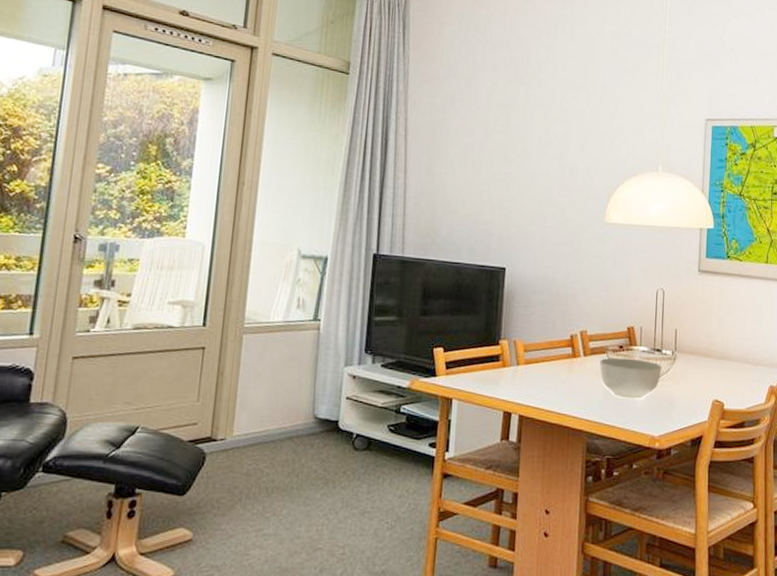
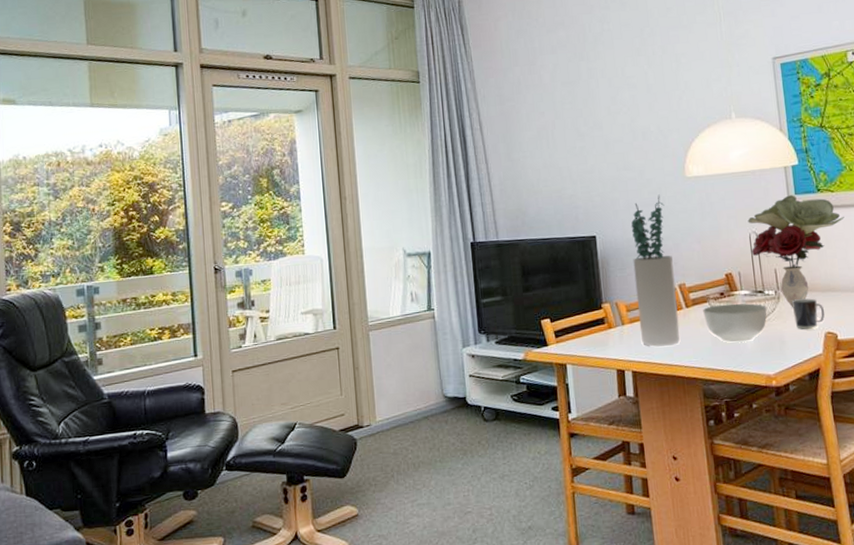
vase: none [533,235,580,394] -> present [631,194,681,347]
flower bouquet: none [656,257,748,370] -> present [748,195,844,307]
mug: none [686,363,715,395] -> present [791,298,825,329]

